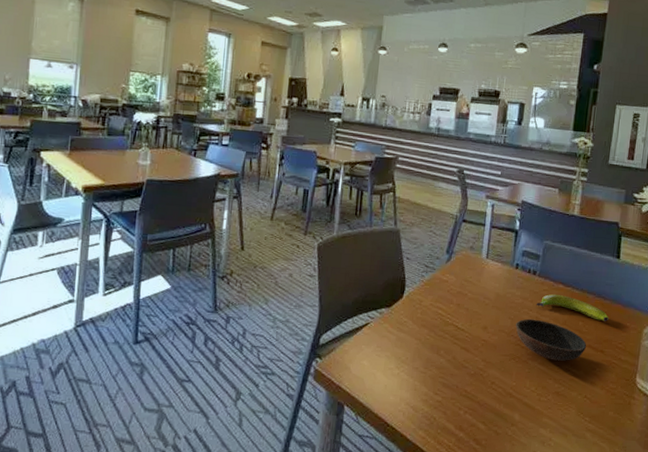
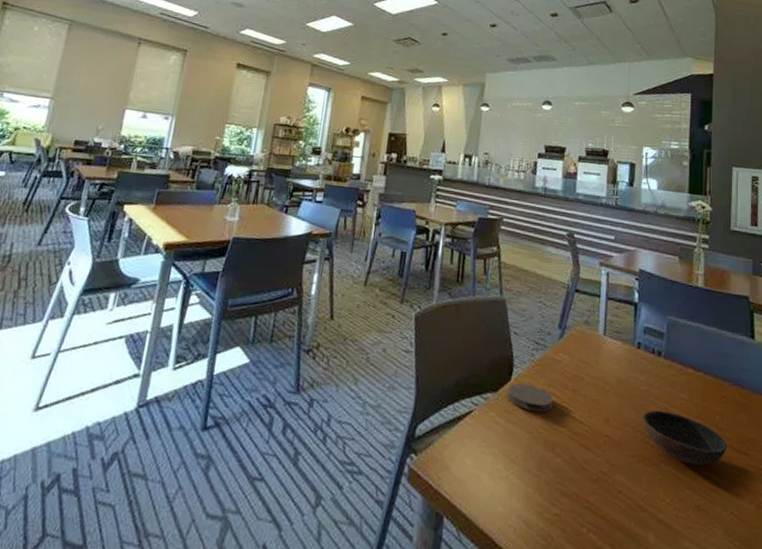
coaster: none [400,299,440,323] -> present [508,383,553,413]
banana: present [536,294,609,321] -> none [664,380,750,415]

